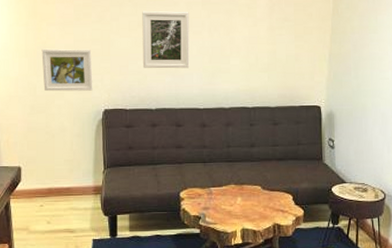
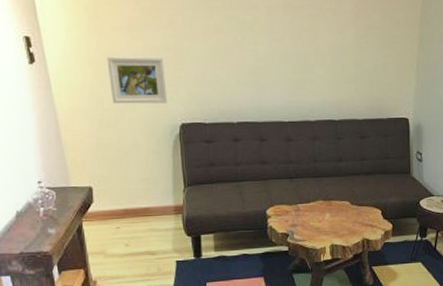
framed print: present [142,10,190,69] -> none [218,14,272,79]

